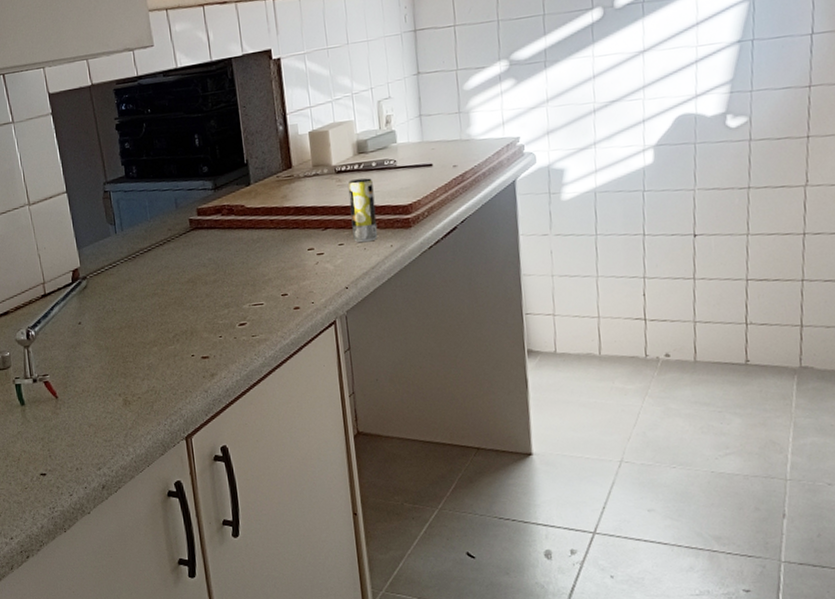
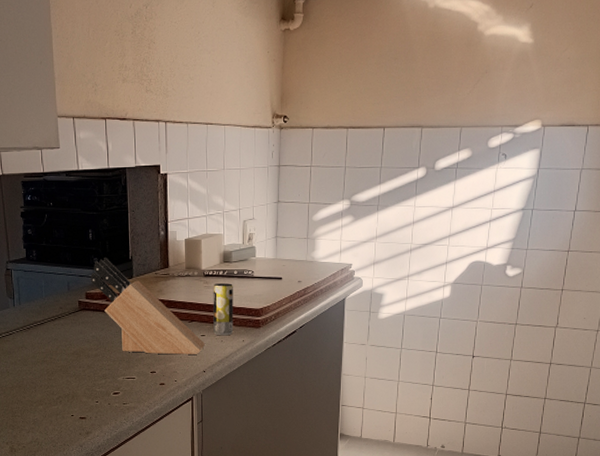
knife block: none [201,165,344,274] -> present [91,258,205,355]

